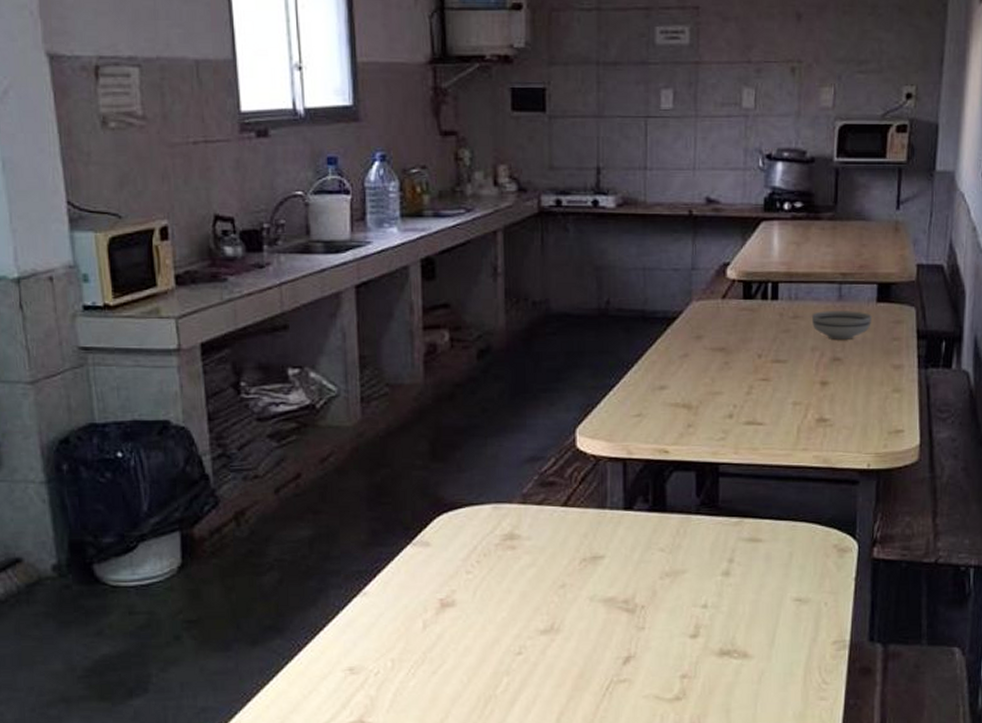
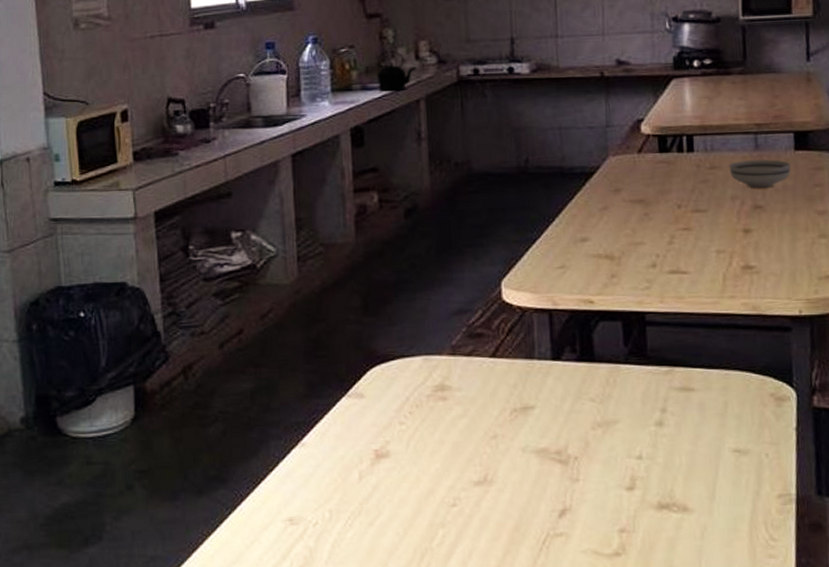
kettle: none [451,174,495,219] -> present [377,50,417,91]

